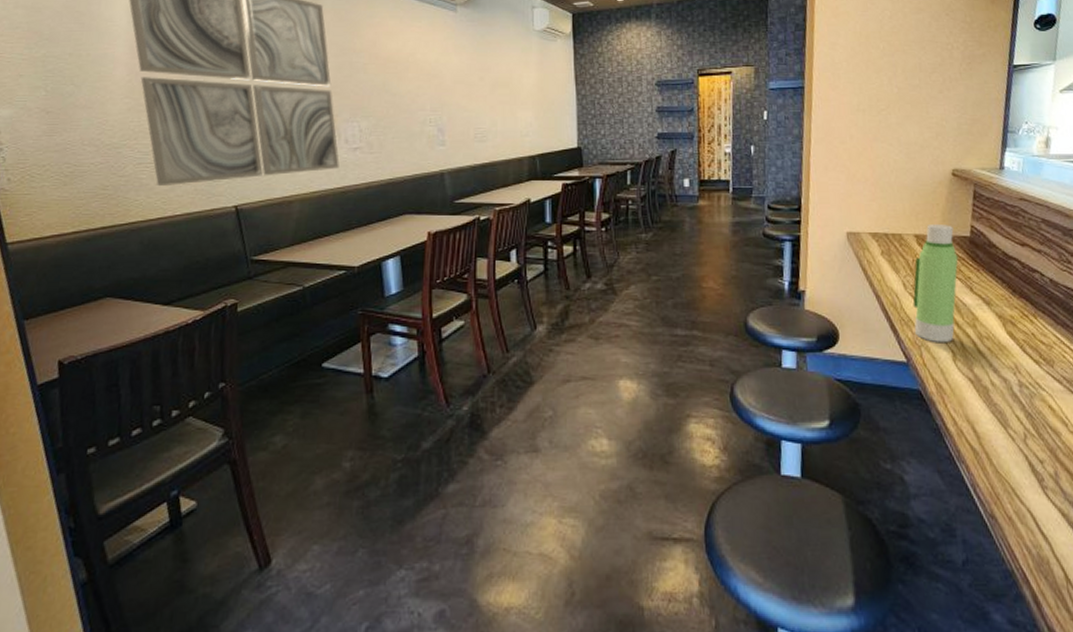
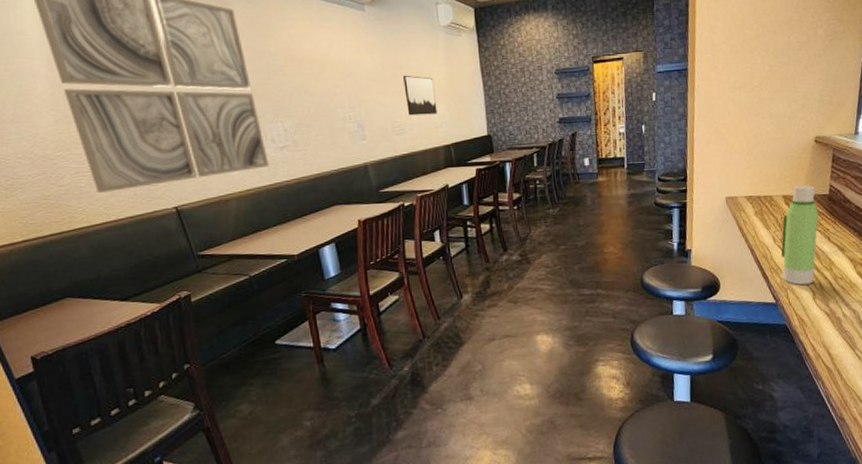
wall art: none [490,79,525,122] -> present [402,75,438,116]

